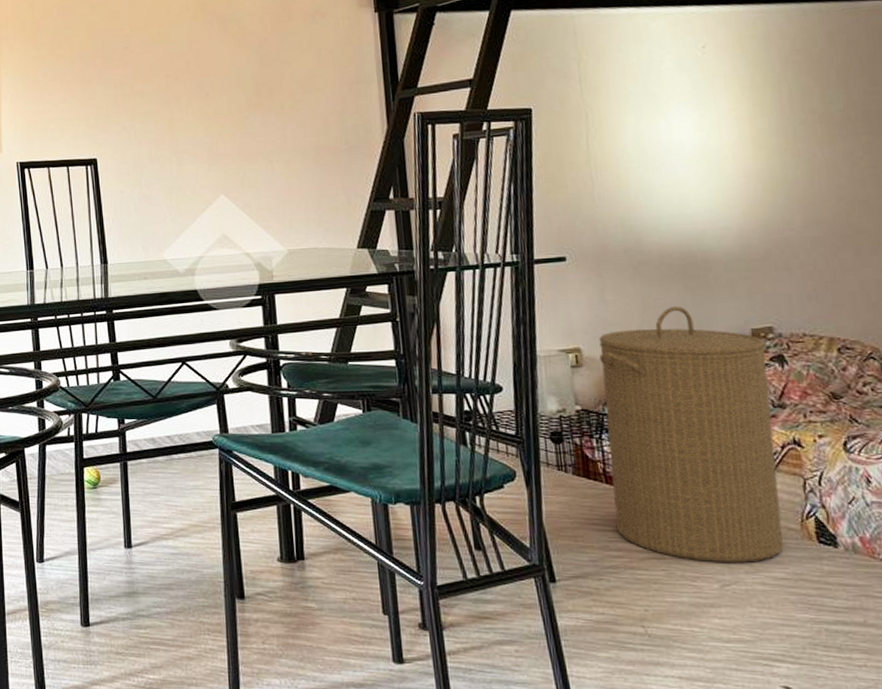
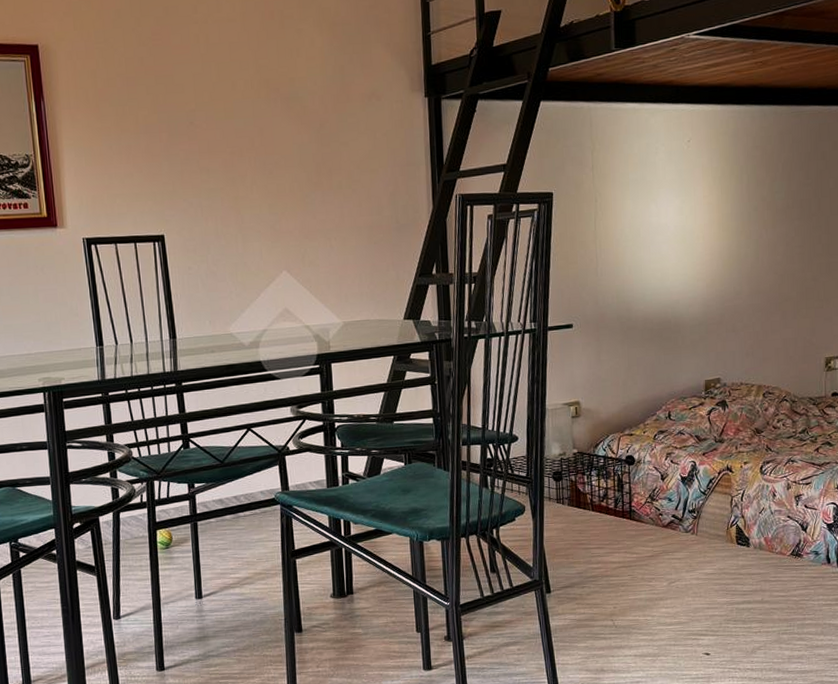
laundry hamper: present [599,305,784,563] -> none [593,363,714,566]

